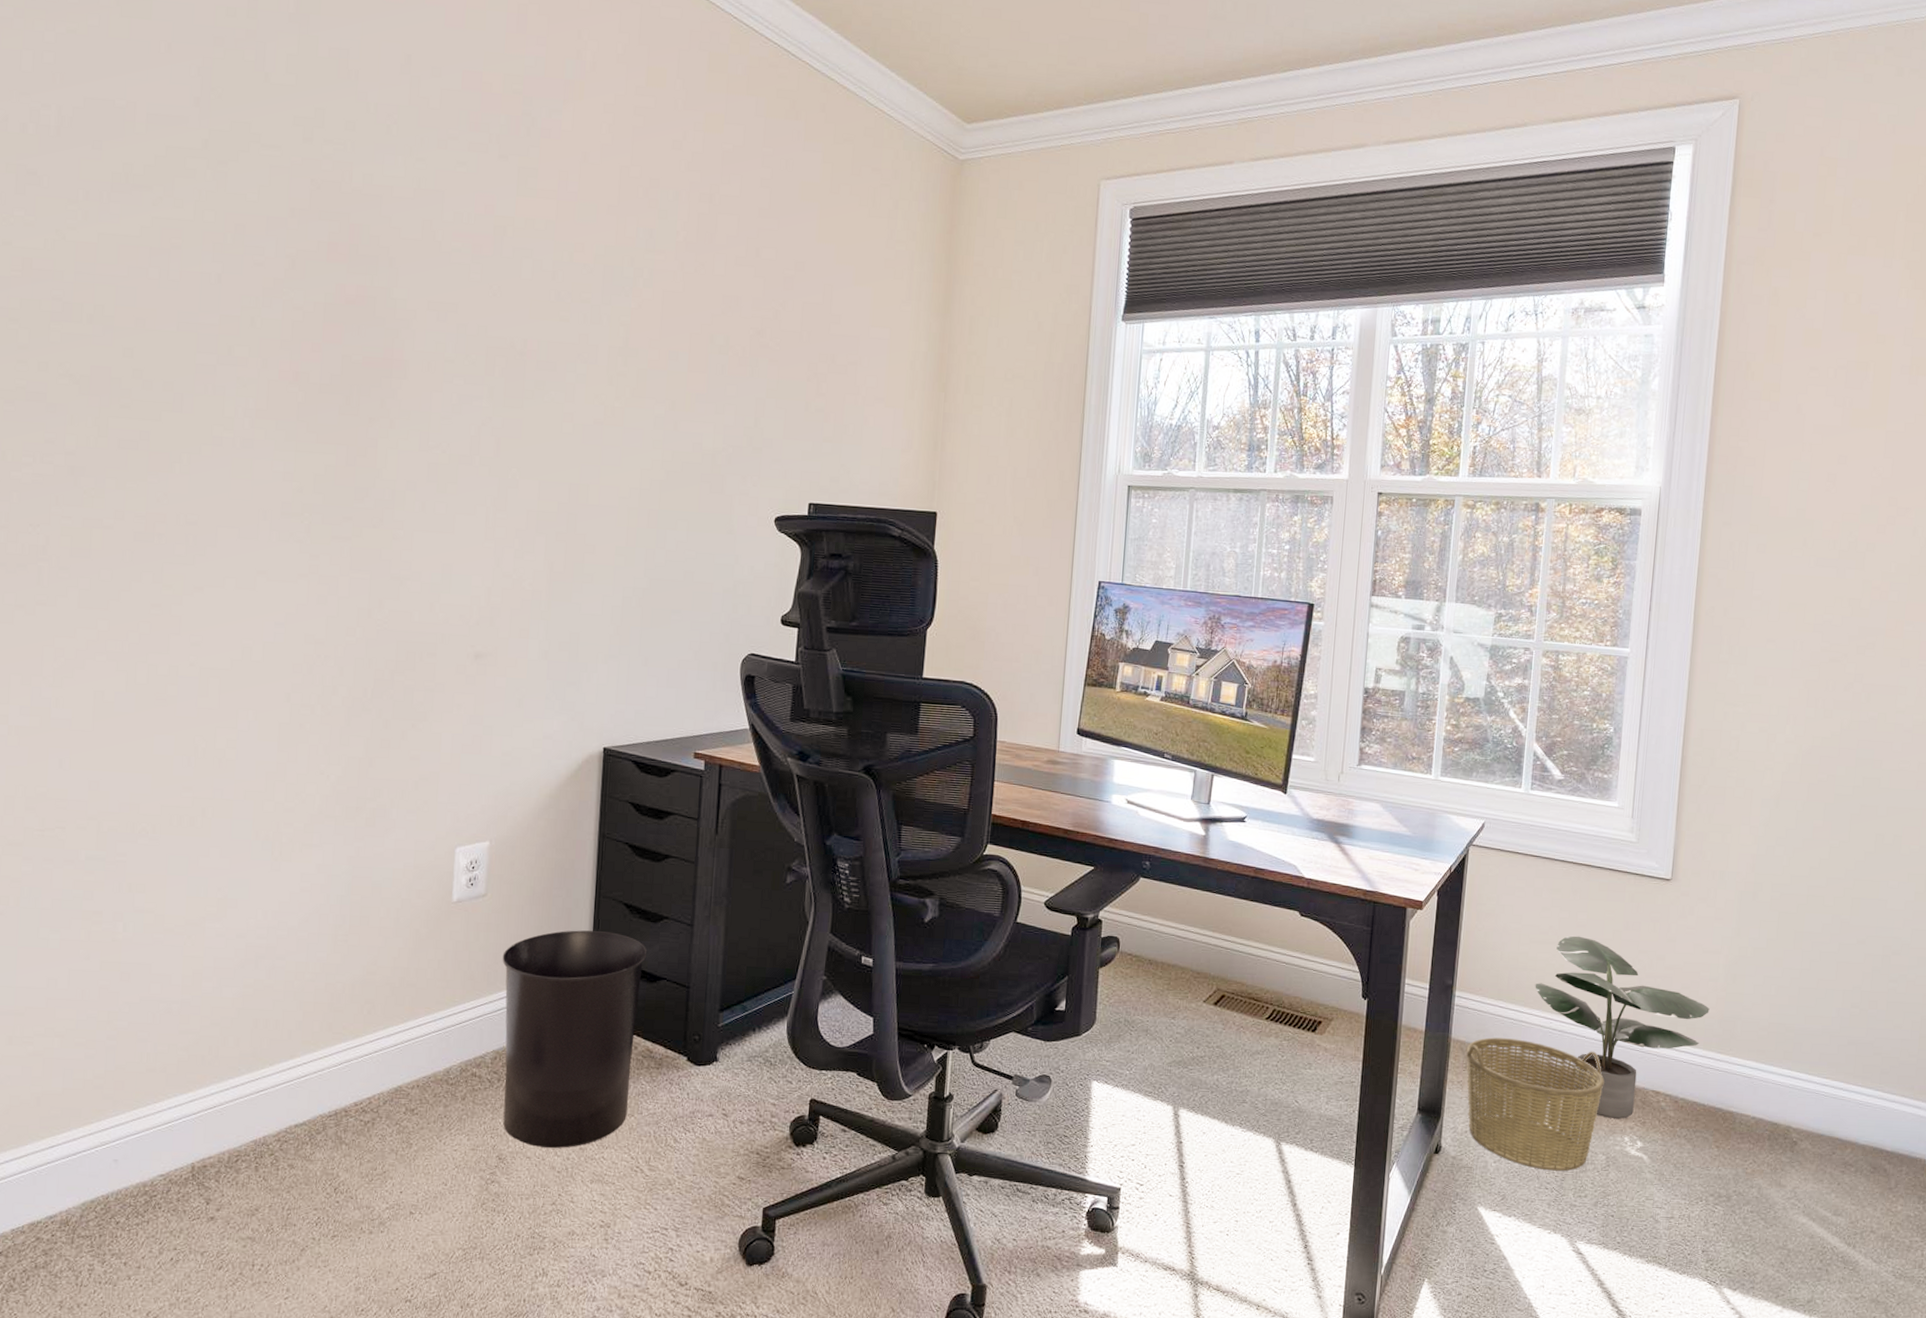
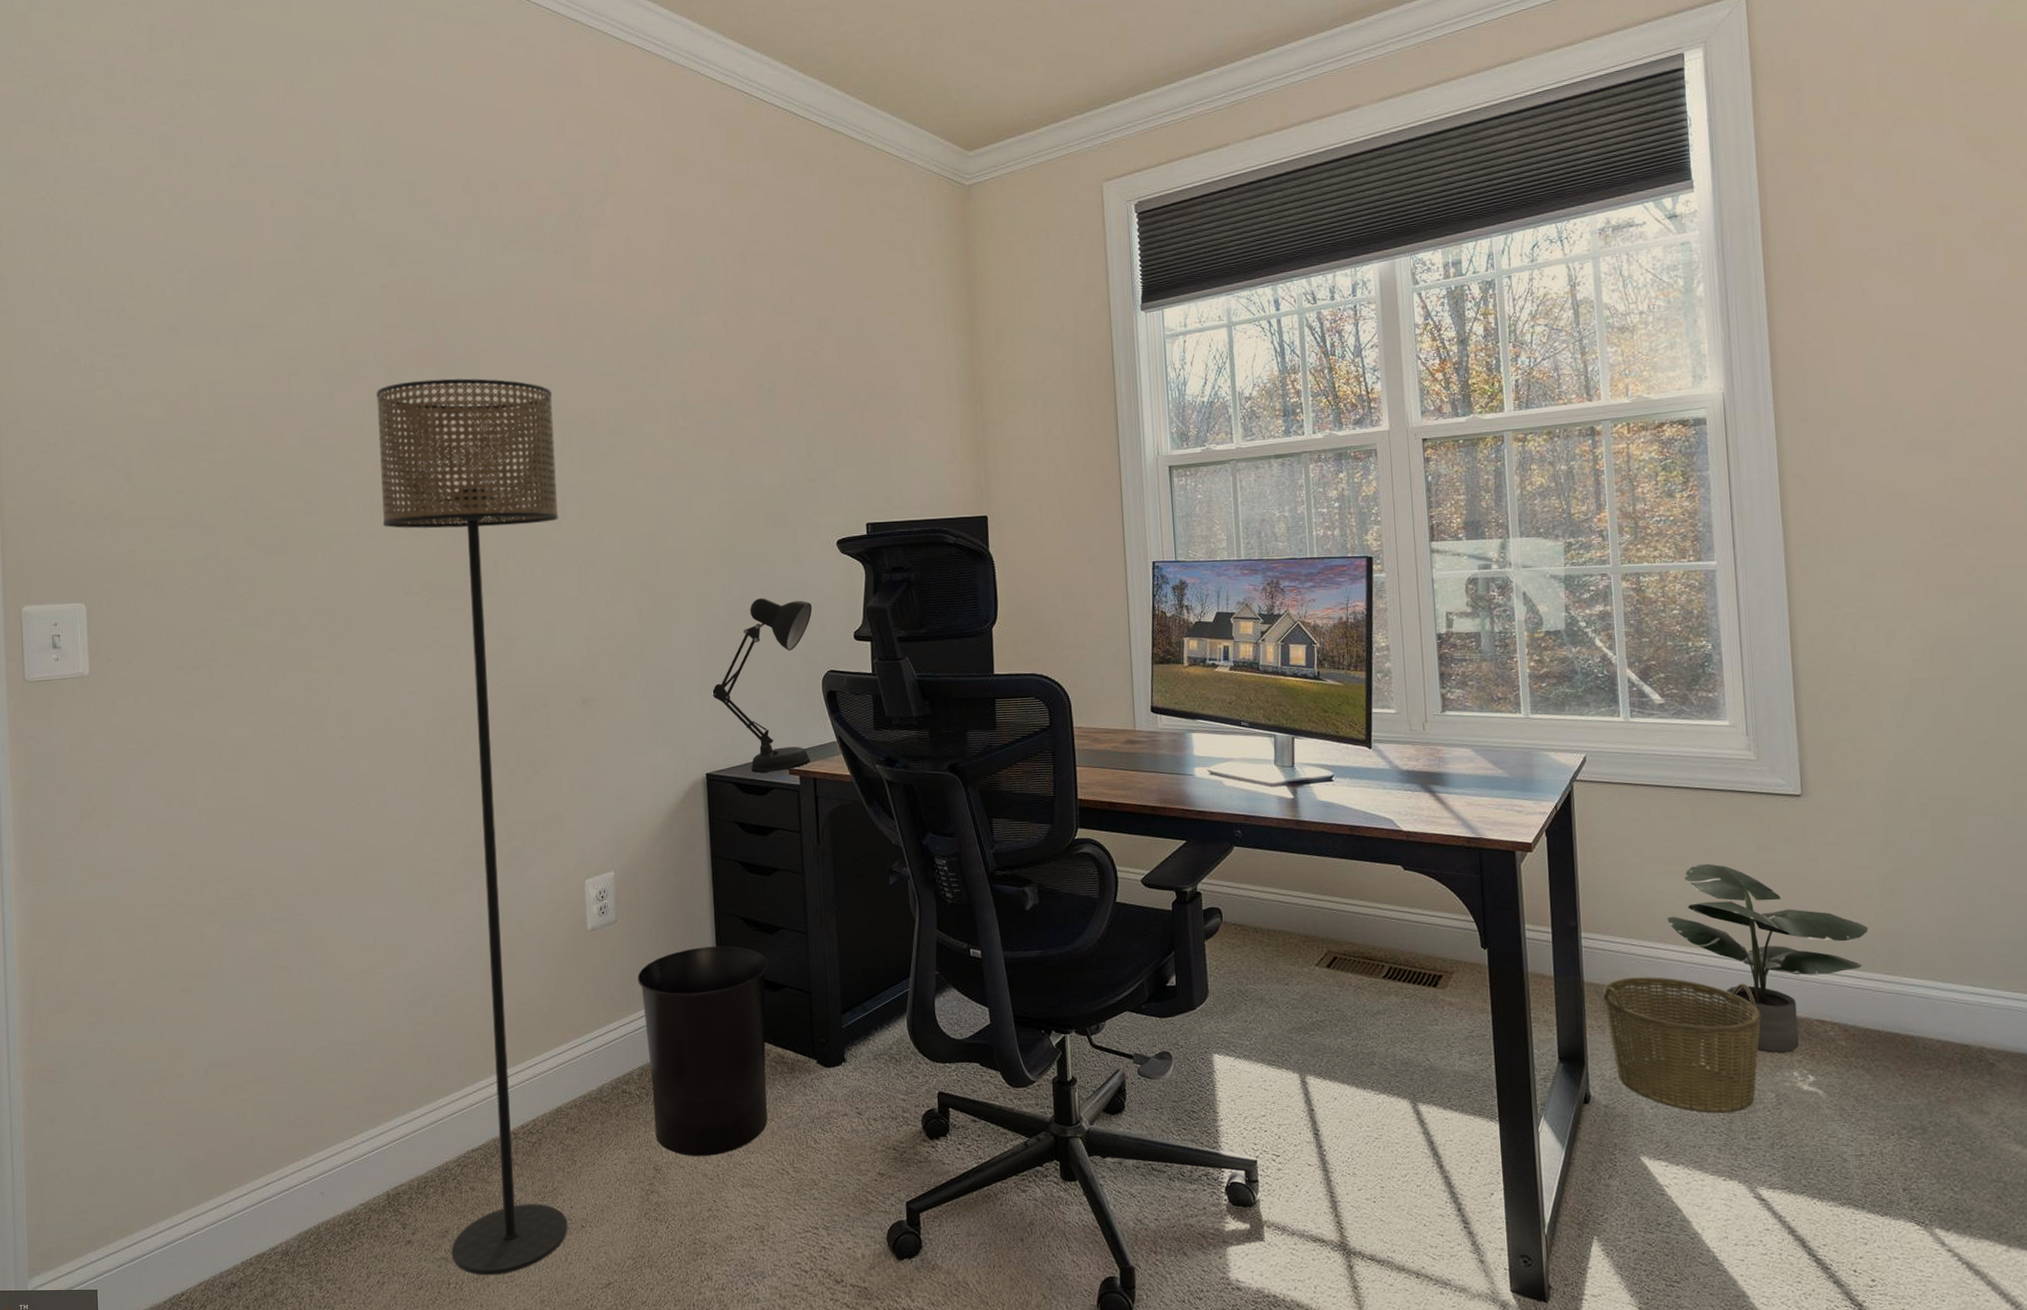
floor lamp: none [259,276,478,1258] -> present [376,378,568,1275]
desk lamp: none [620,568,740,754] -> present [712,598,812,773]

